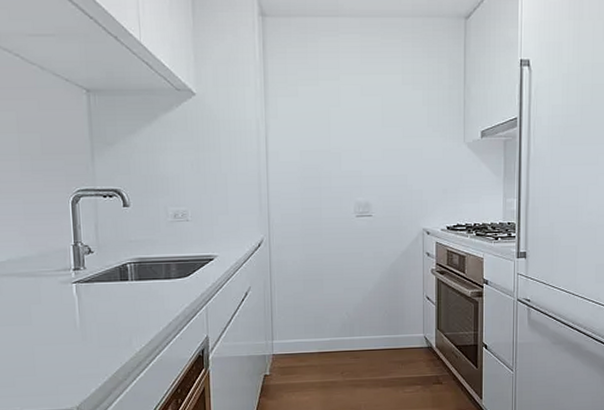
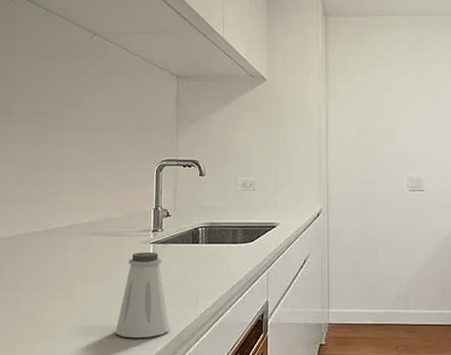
saltshaker: none [41,292,103,383] -> present [115,252,170,339]

